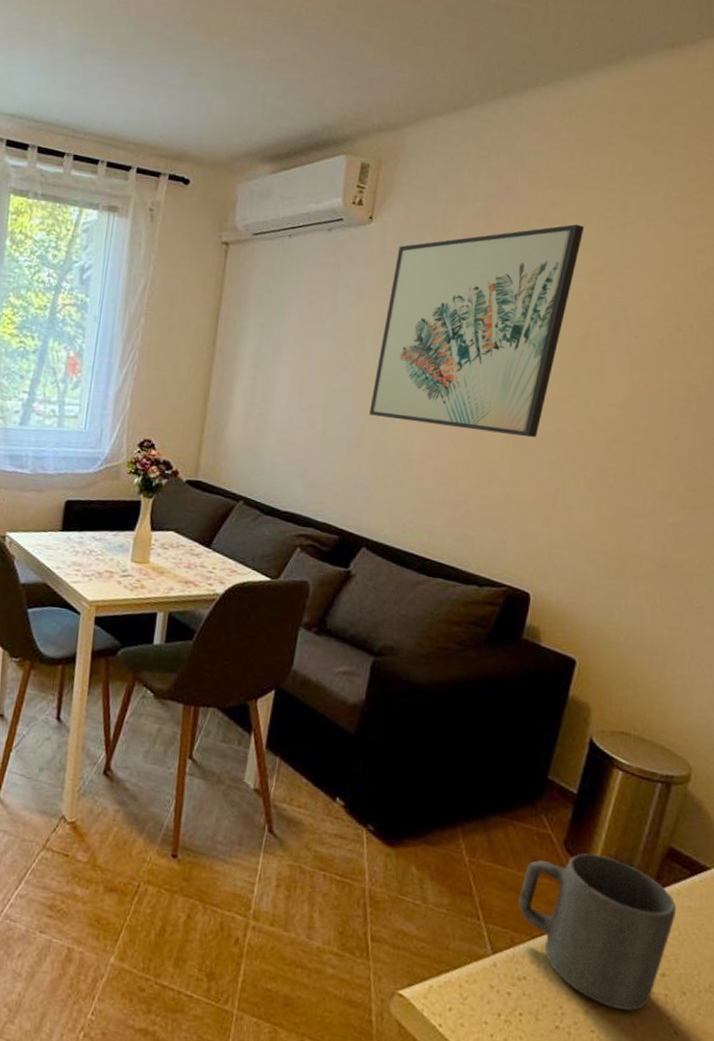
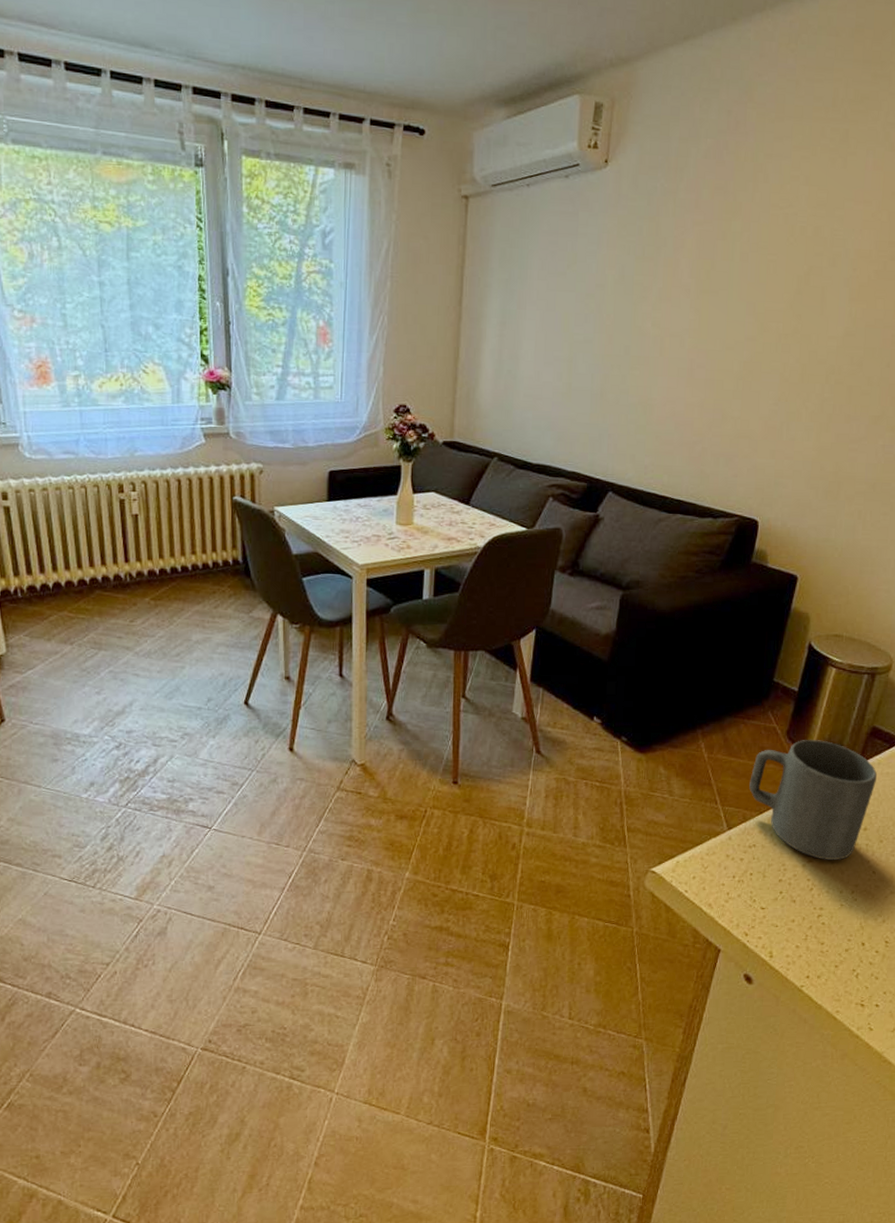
wall art: present [369,224,585,438] -> none [611,157,809,375]

